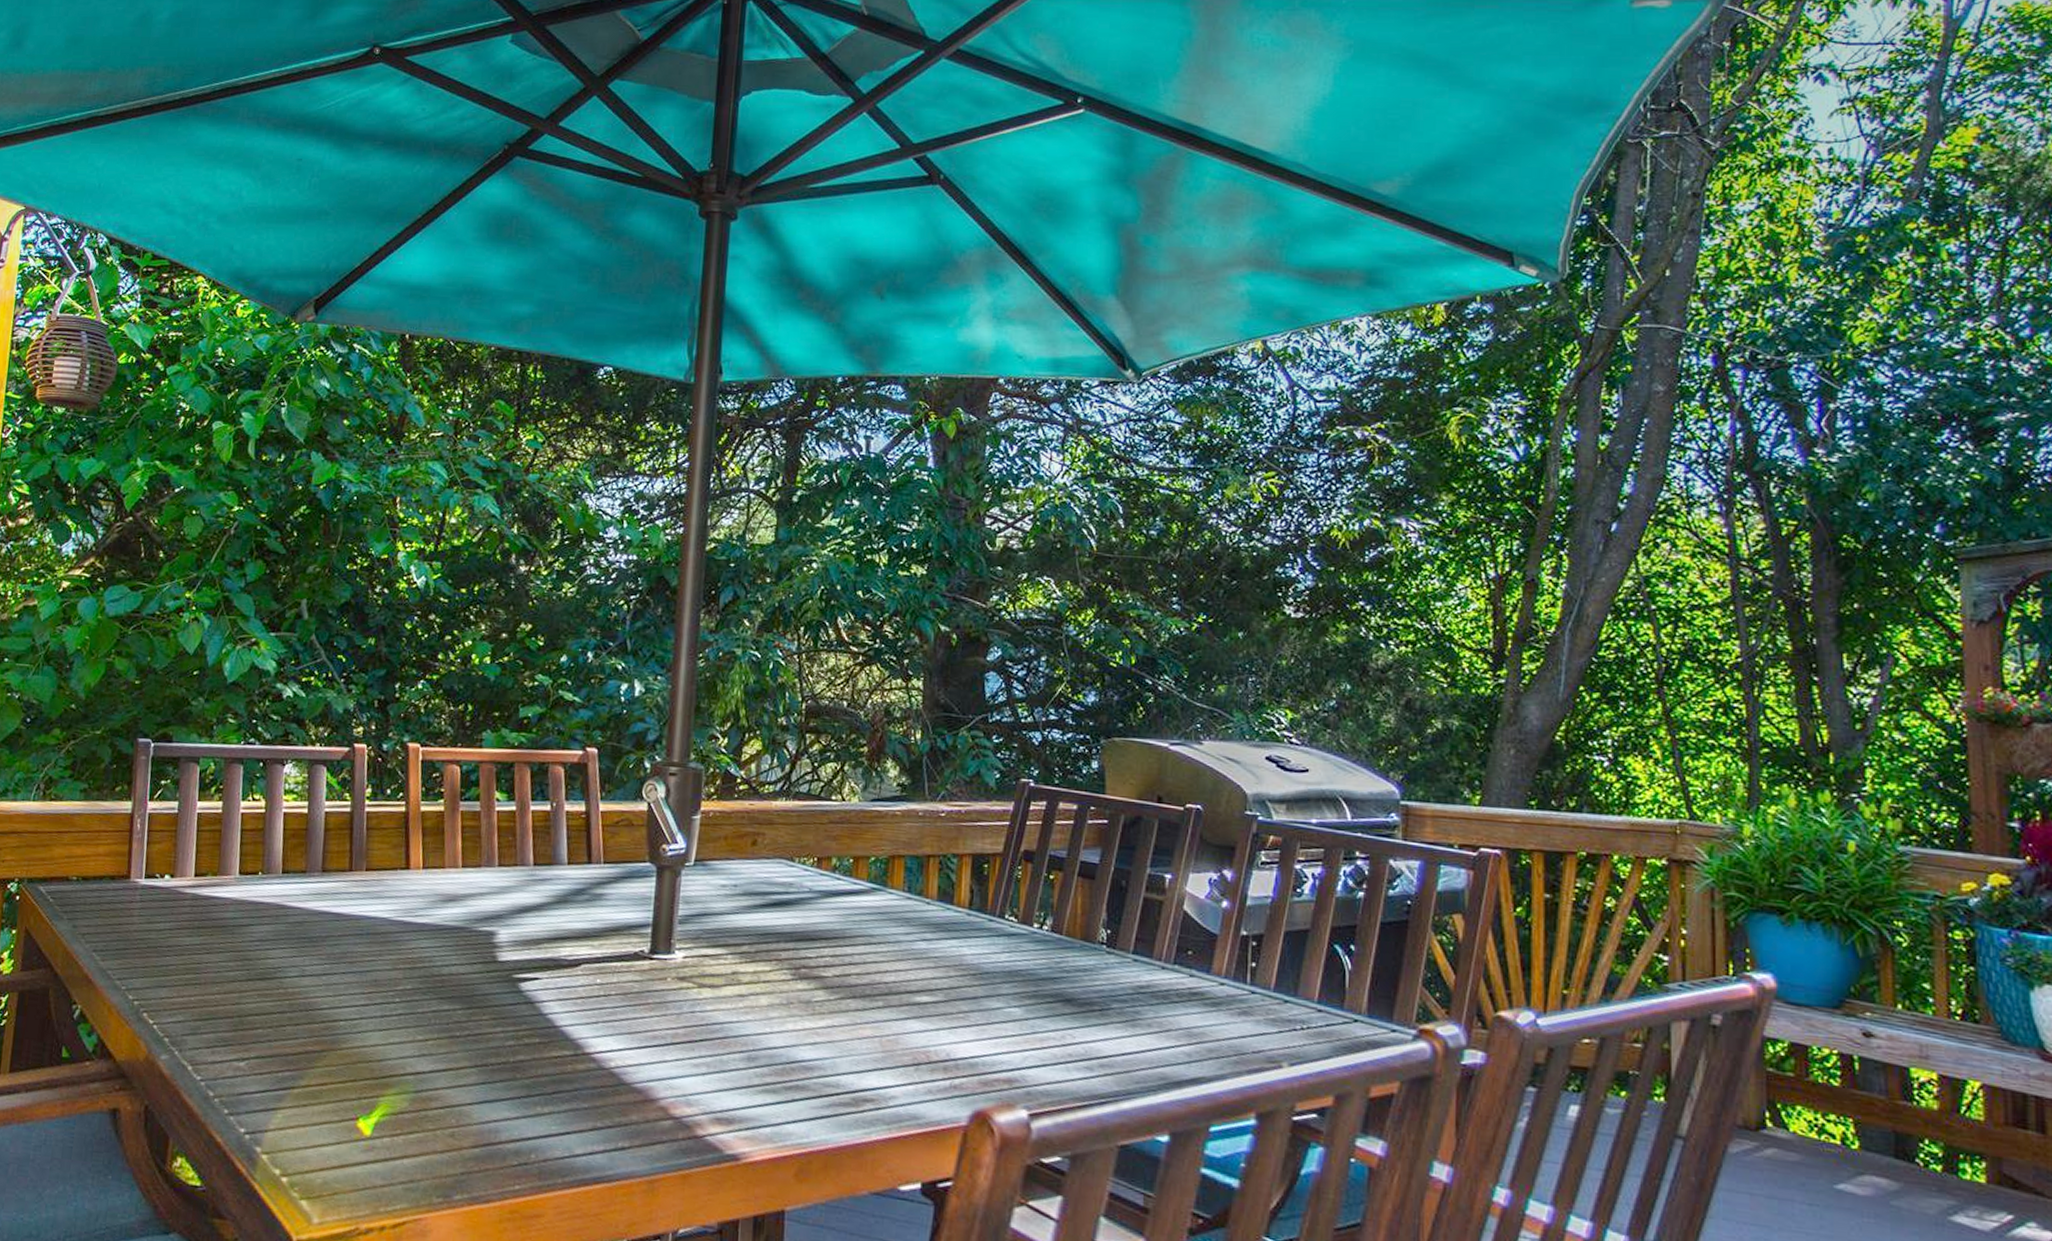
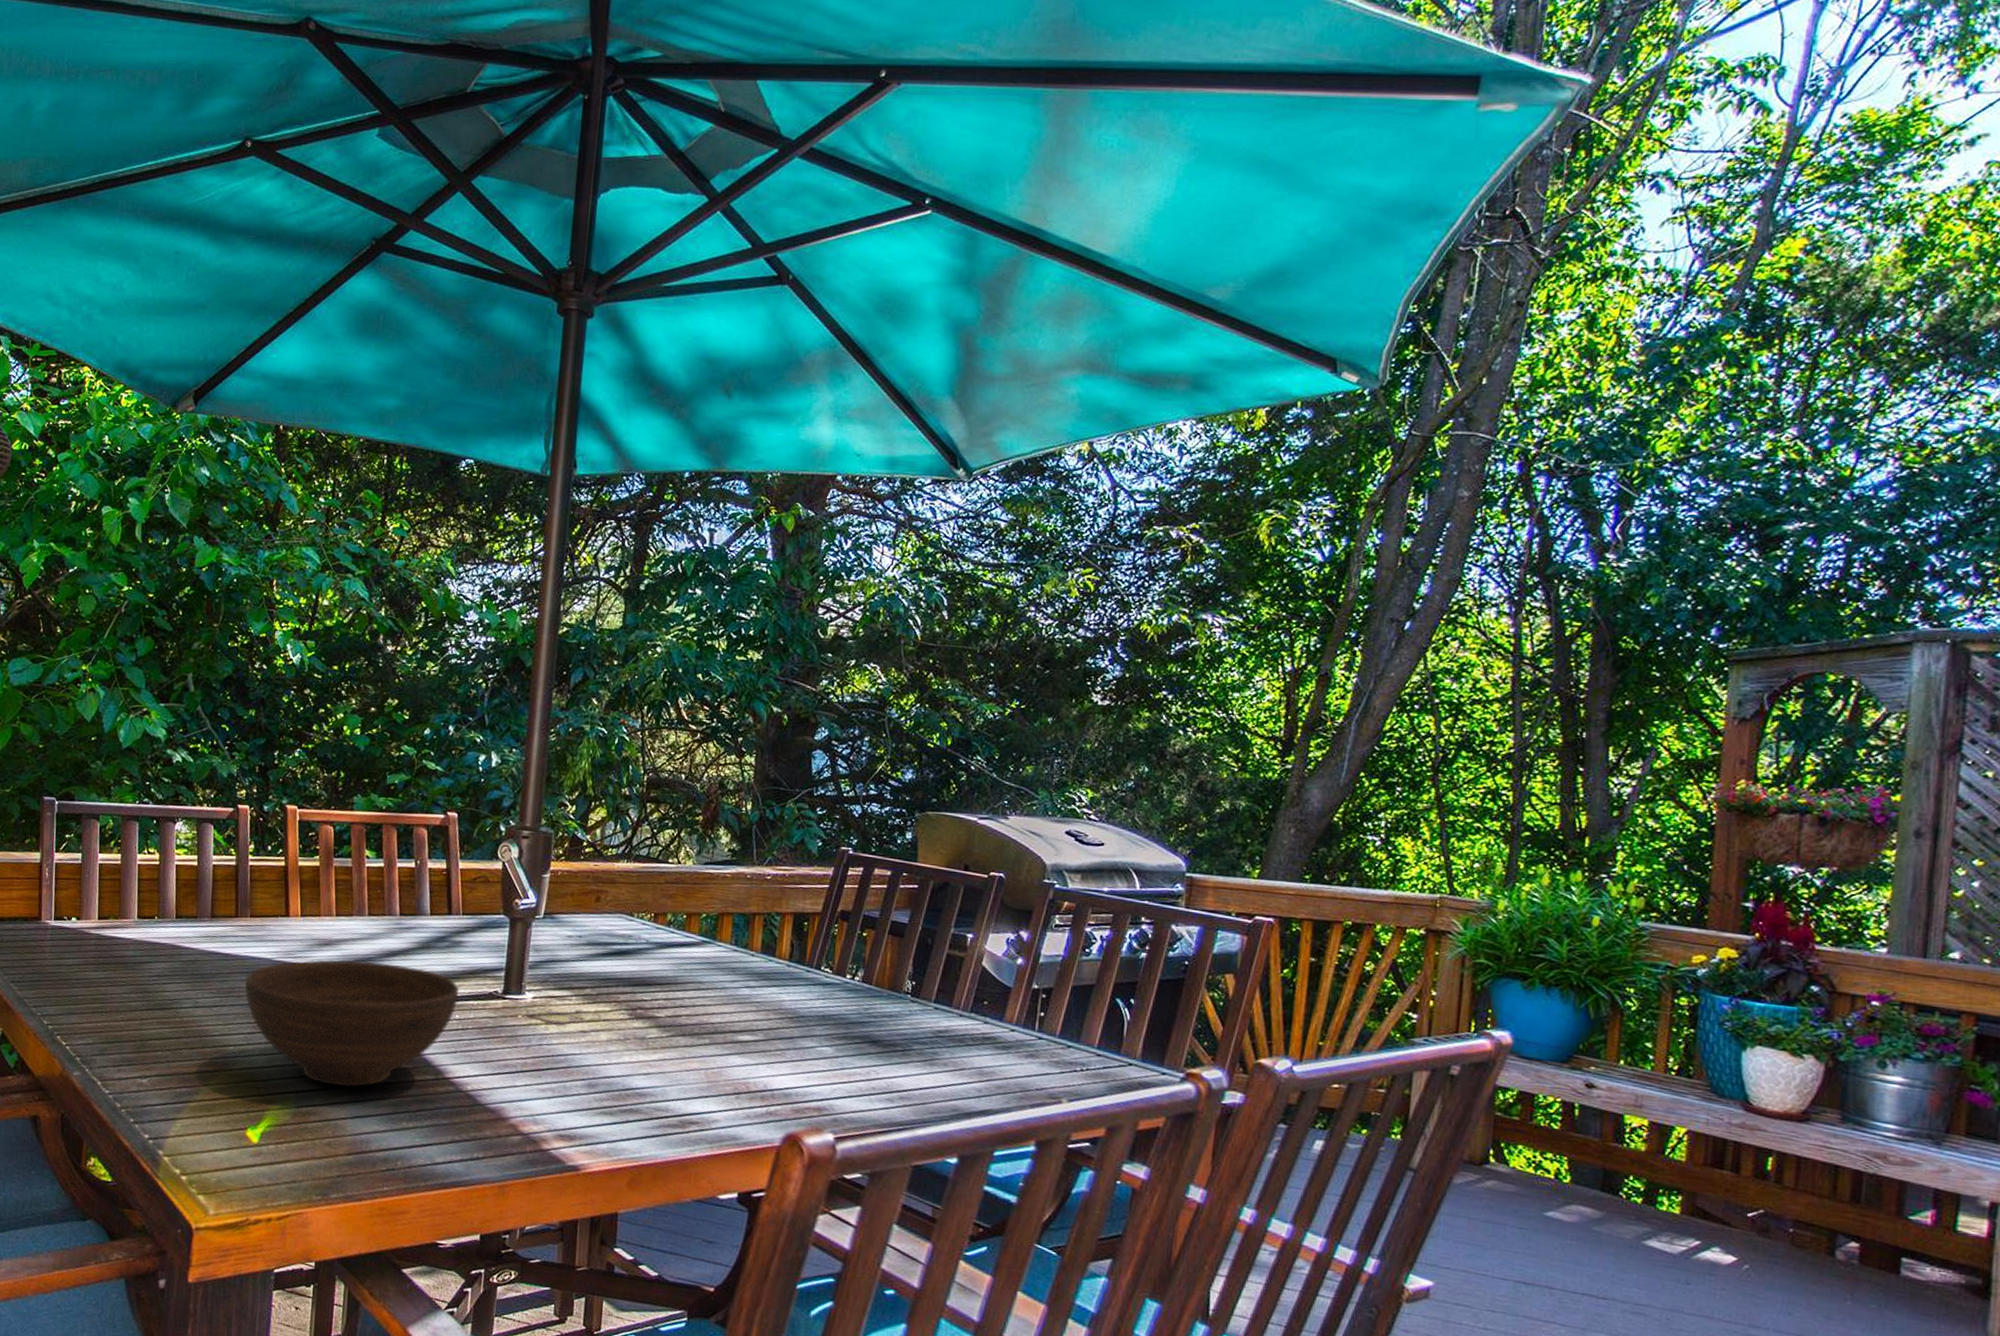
bowl: none [358,918,601,1067] -> present [245,959,460,1088]

